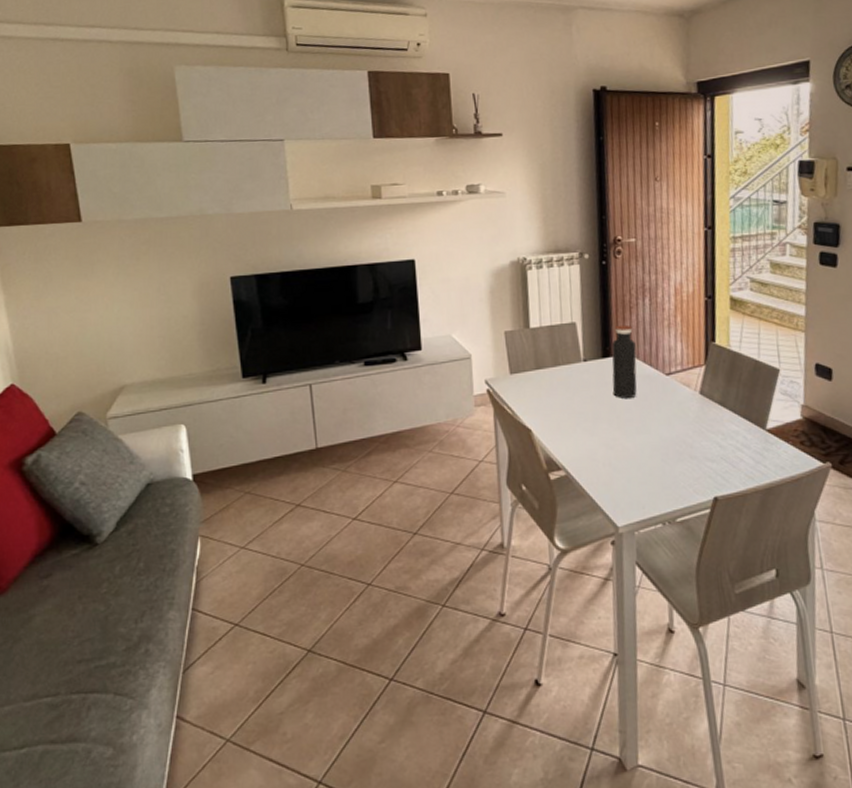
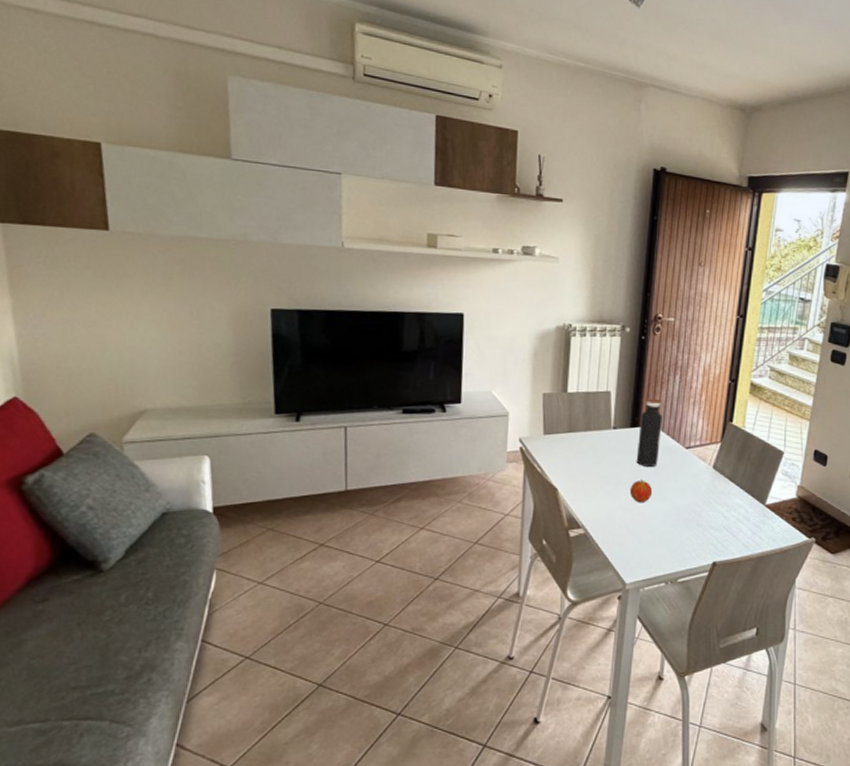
fruit: none [609,411,636,437] -> present [629,478,653,502]

